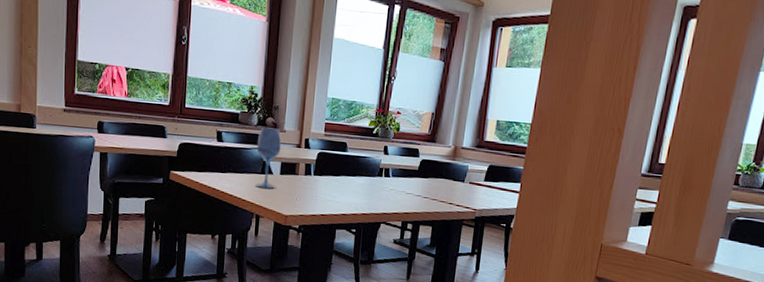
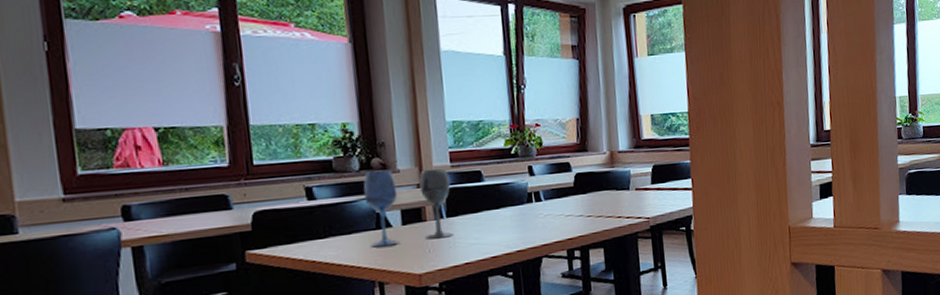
wine glass: none [295,133,322,192] -> present [419,168,453,240]

